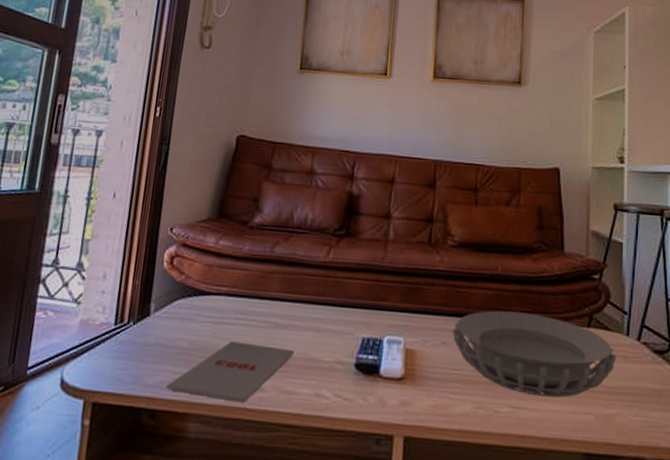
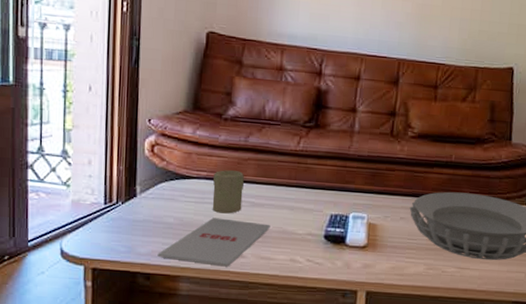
candle: none [230,285,268,337] -> present [212,170,244,214]

